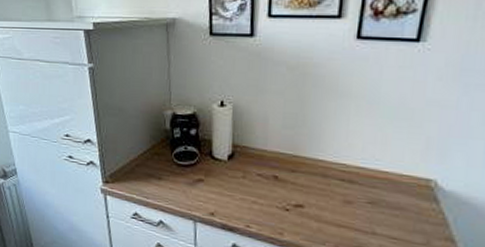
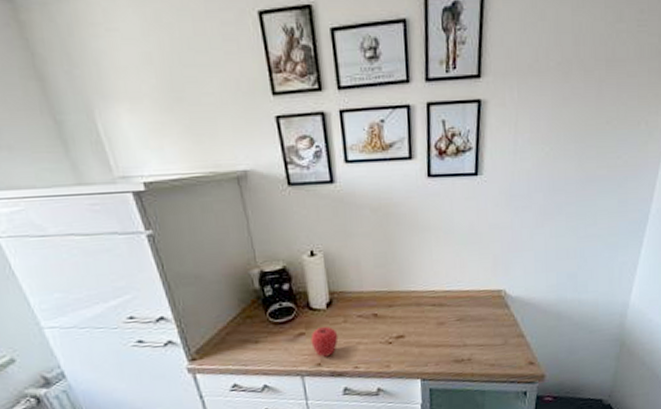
apple: none [208,178,235,208] -> present [311,327,339,357]

